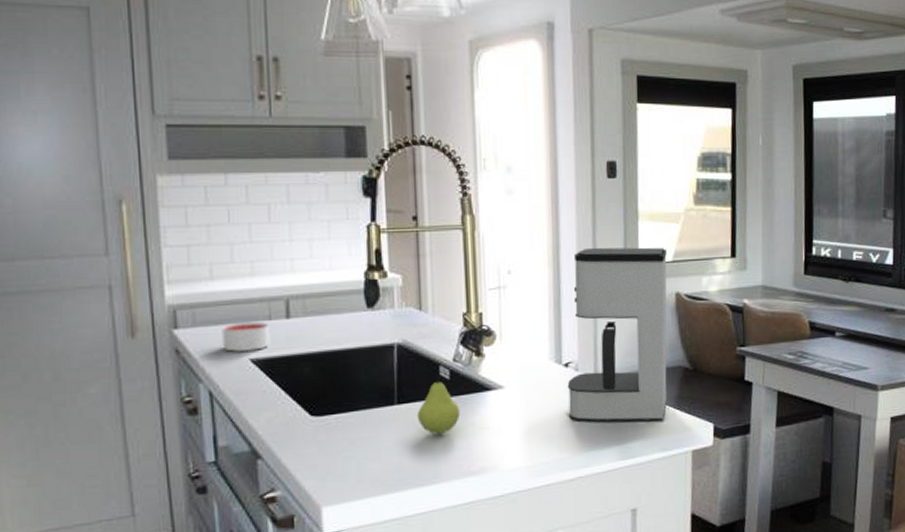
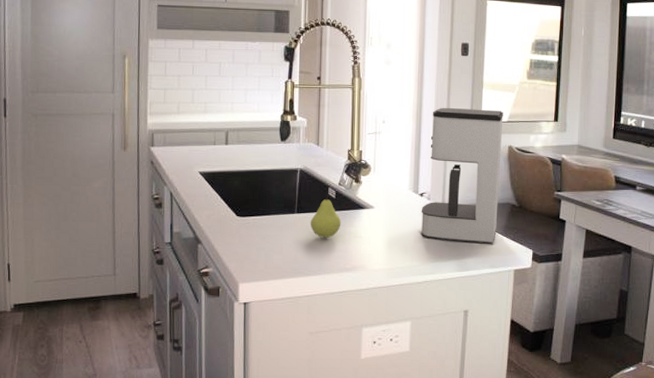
candle: present [221,322,271,353] -> none [182,146,214,167]

